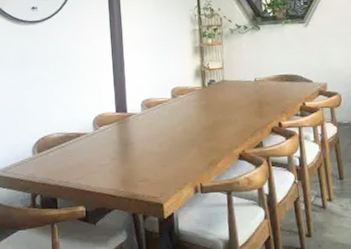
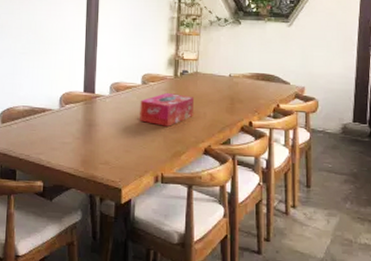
tissue box: none [172,103,225,137] -> present [140,92,193,127]

